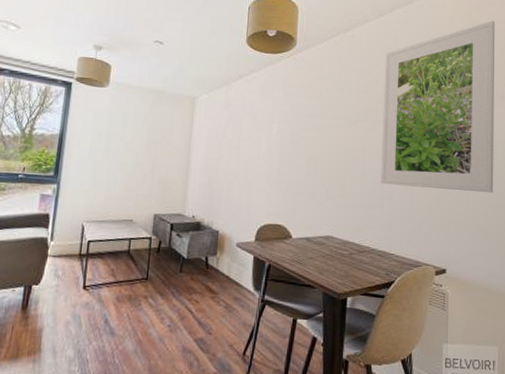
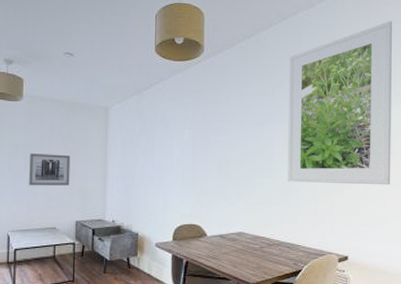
wall art: none [108,141,153,176] -> present [29,153,71,186]

